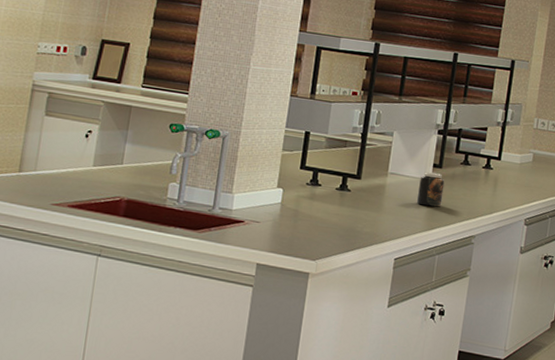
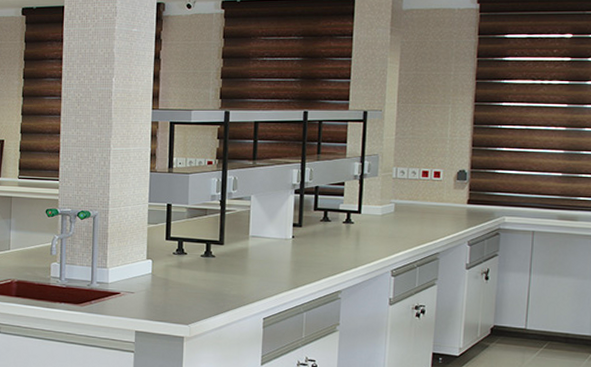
jar: present [416,172,445,207] -> none [279,232,306,265]

